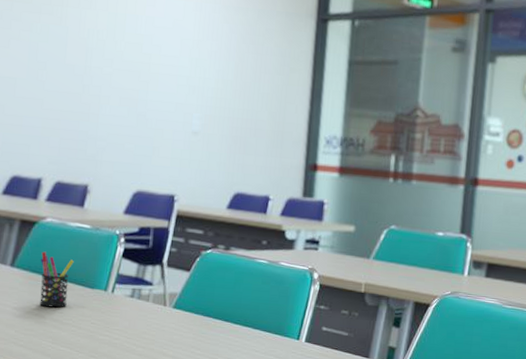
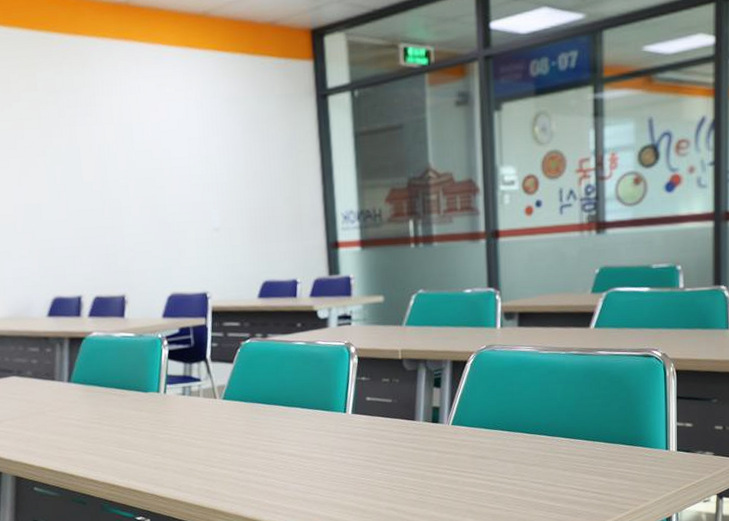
pen holder: present [39,251,74,308] -> none [93,364,125,415]

